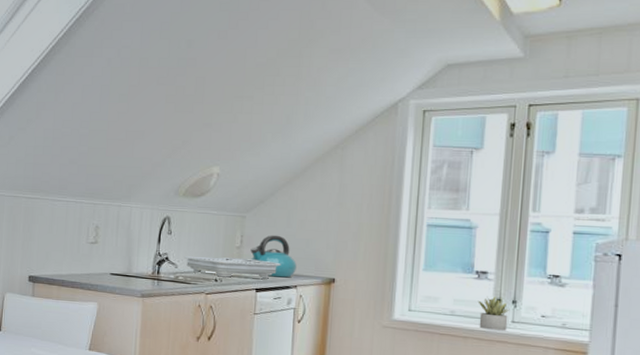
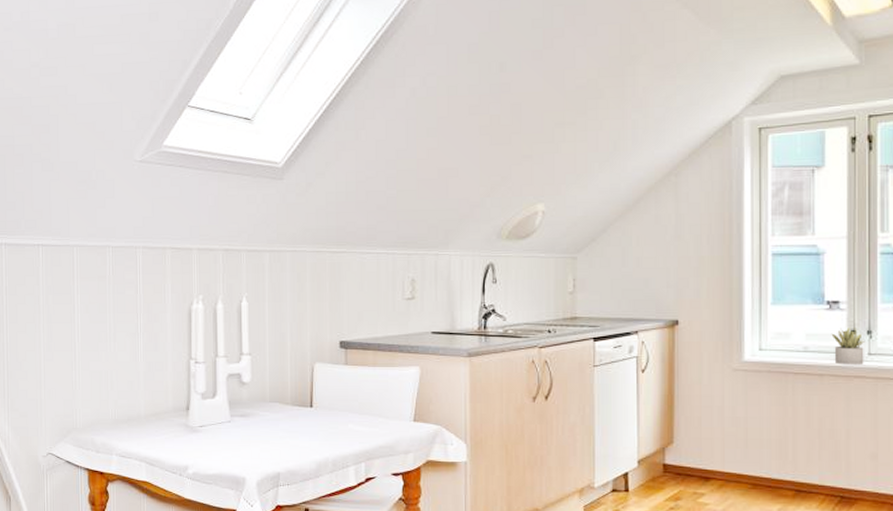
dish rack: present [184,256,281,279] -> none [513,305,619,327]
kettle: present [250,235,297,278] -> none [584,276,636,323]

